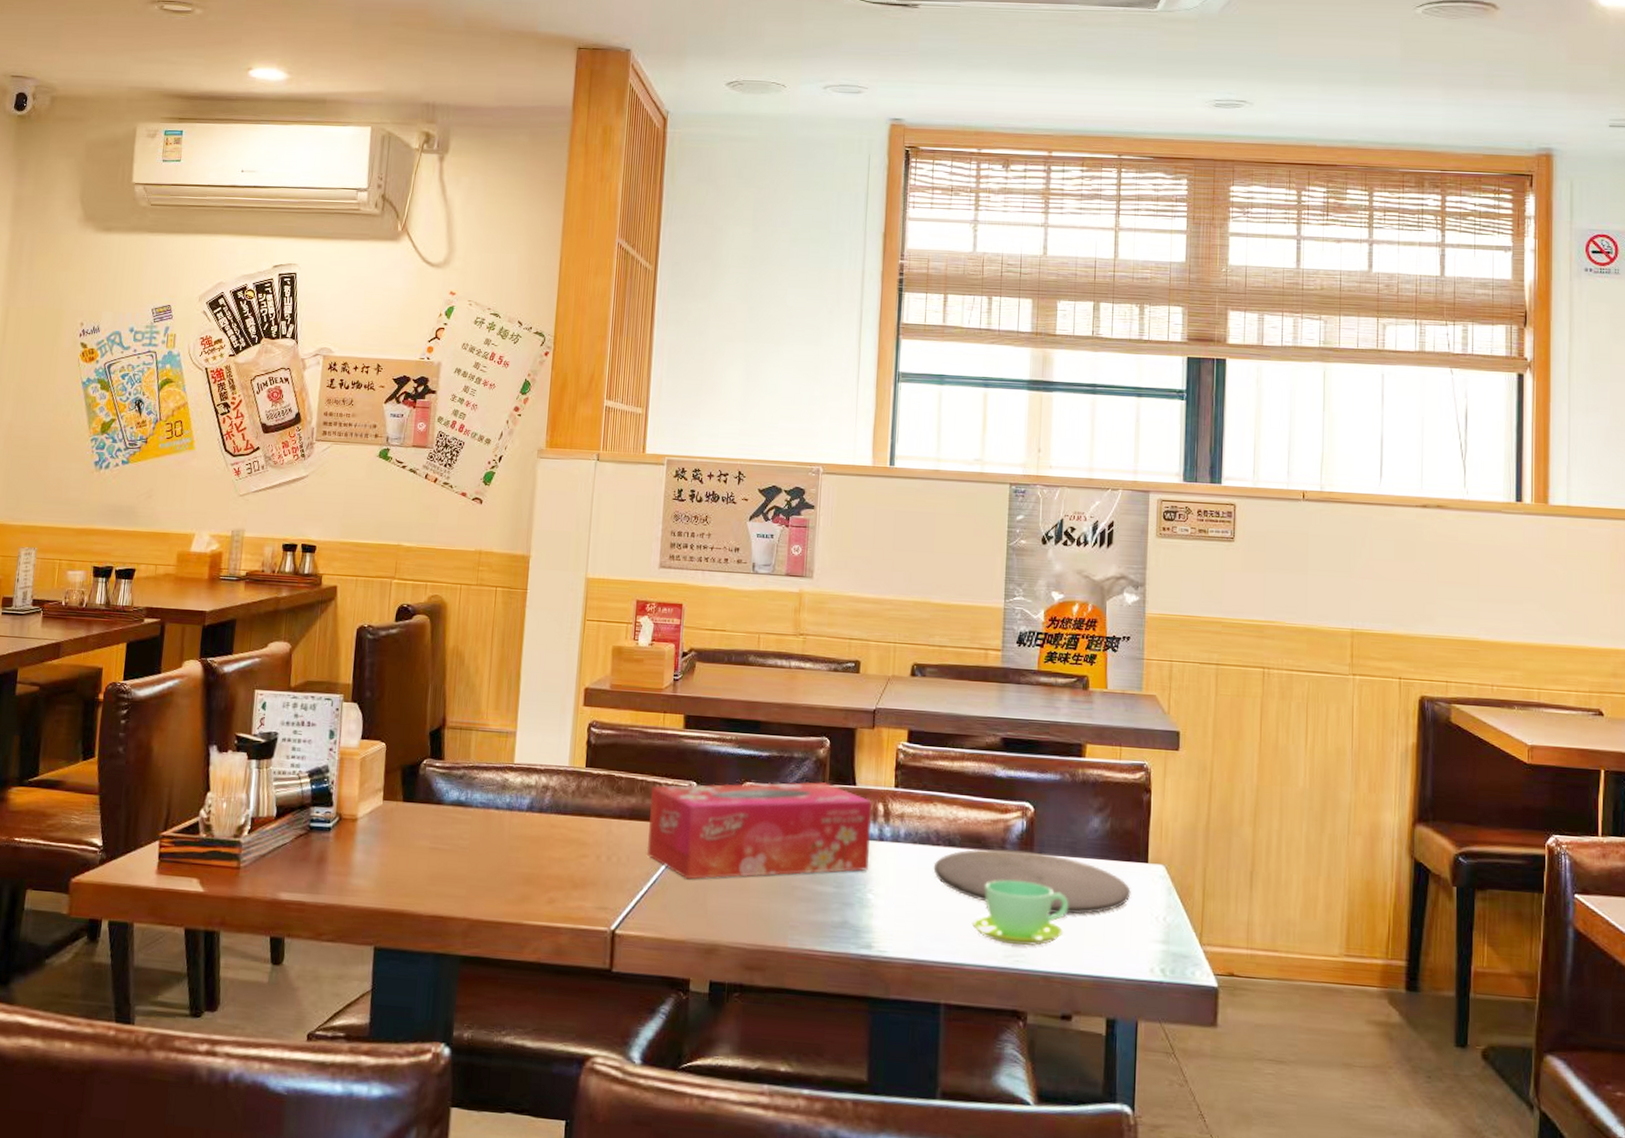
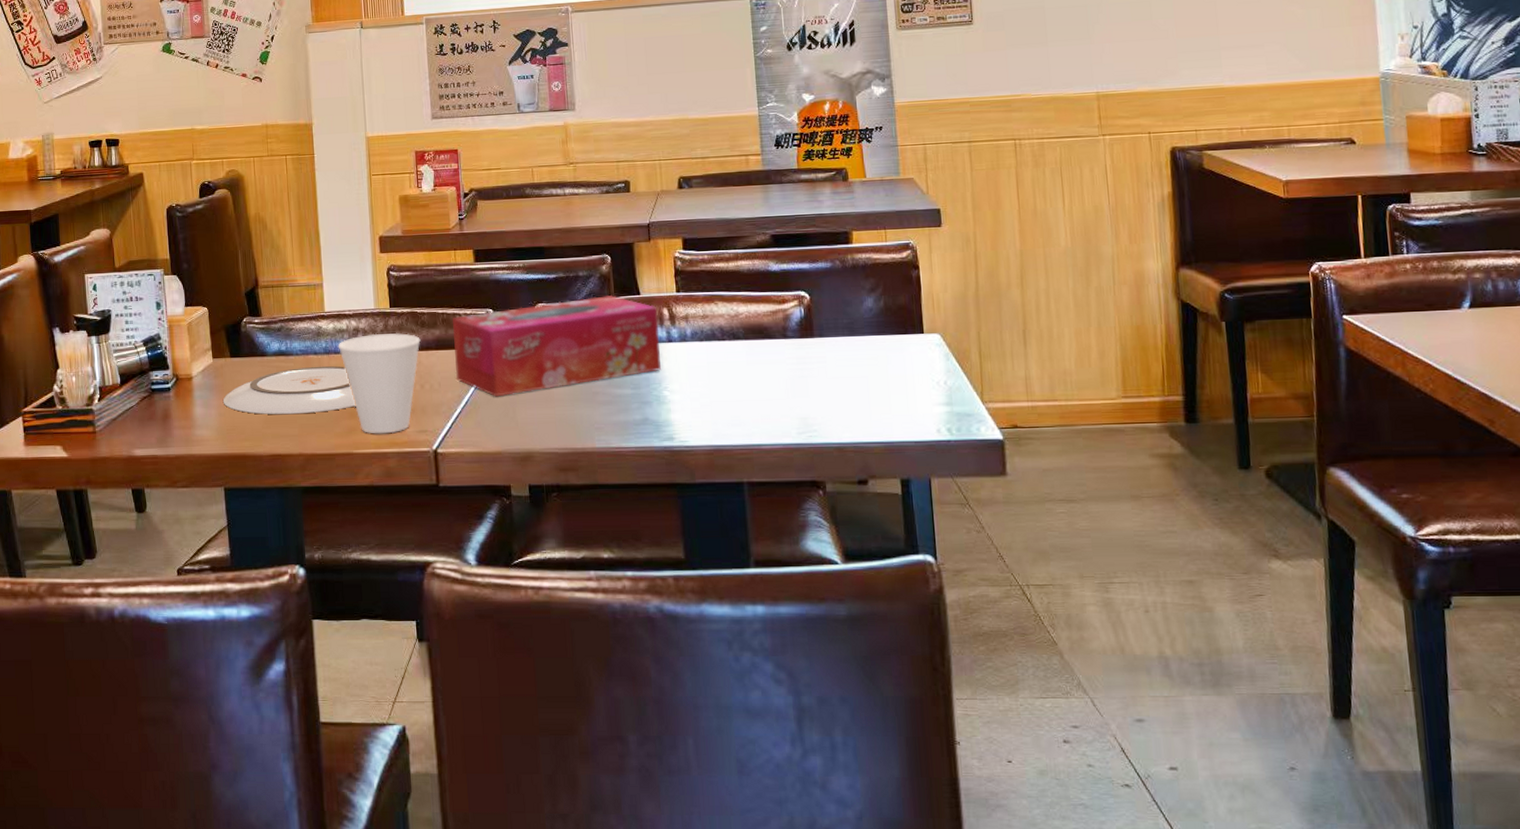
plate: none [387,822,534,875] -> present [222,365,356,415]
cup: none [523,793,614,907] -> present [337,332,421,434]
plate: present [933,849,1131,915] -> none [721,336,911,389]
cup: present [971,880,1069,946] -> none [763,363,853,422]

